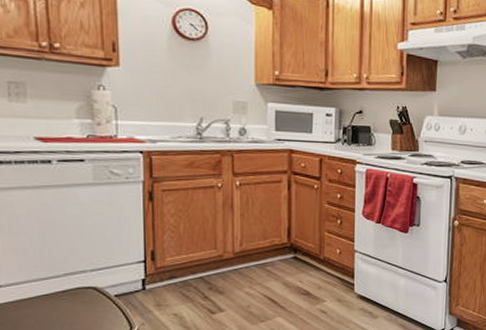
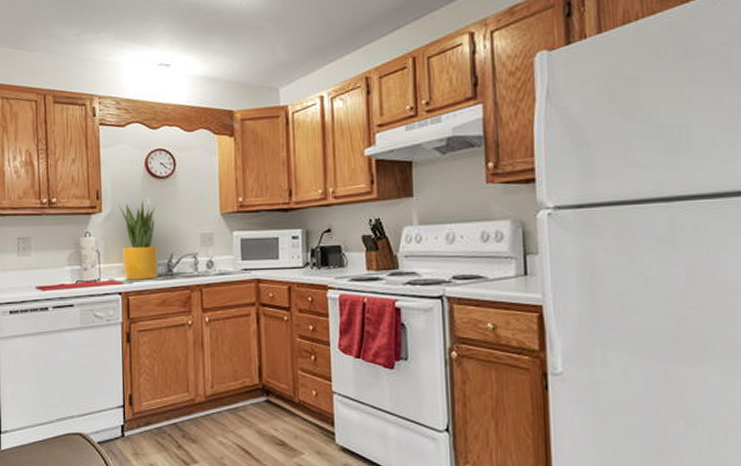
planter: none [140,60,186,141] -> present [118,200,159,280]

